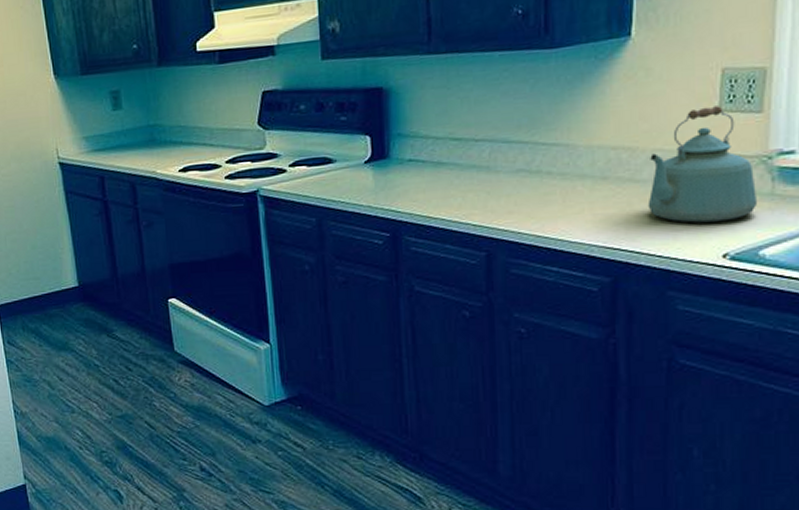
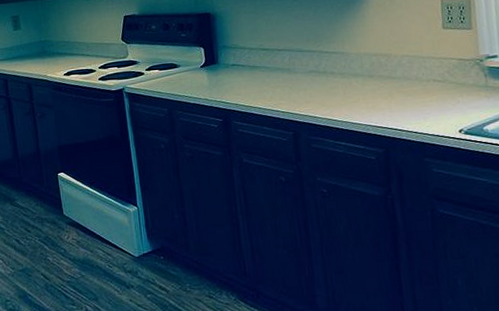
kettle: present [647,106,758,223] -> none [400,25,478,108]

